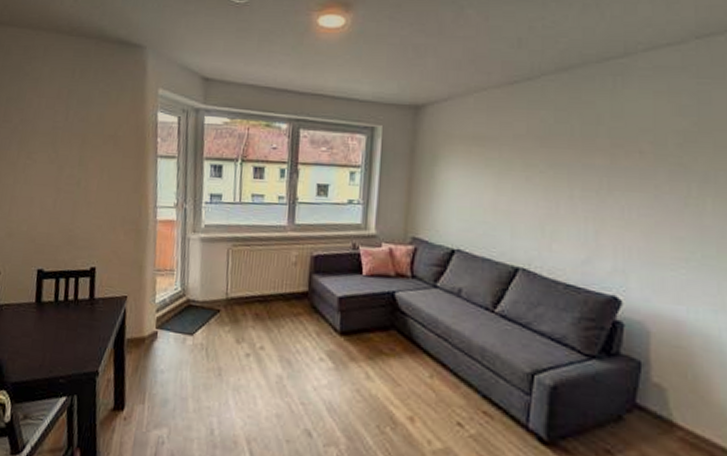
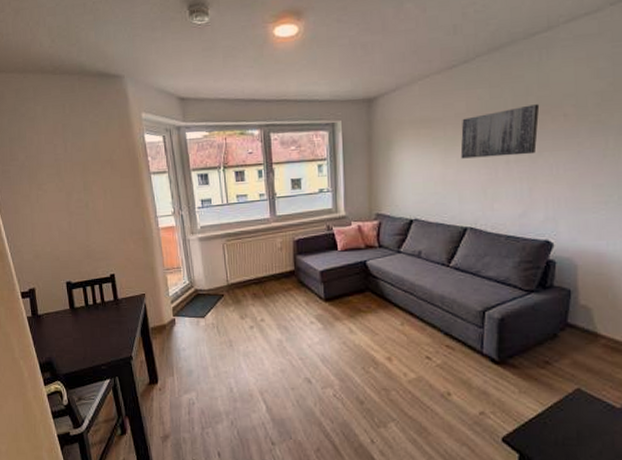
wall art: none [516,135,612,192] -> present [460,104,540,159]

